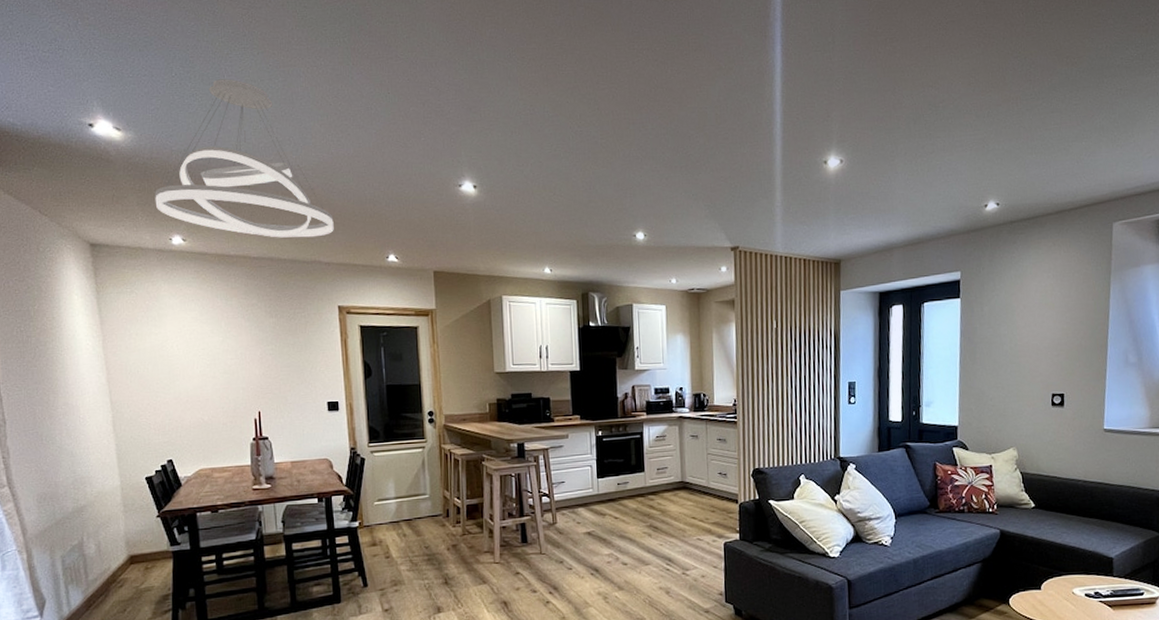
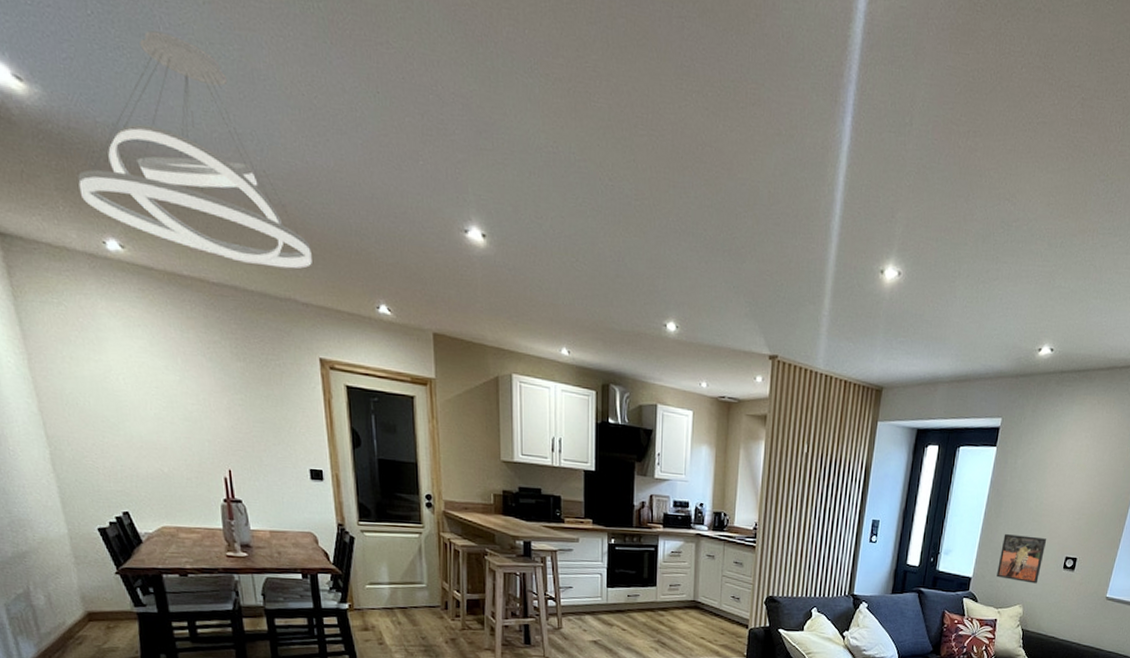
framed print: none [983,378,1029,425] -> present [997,533,1047,584]

